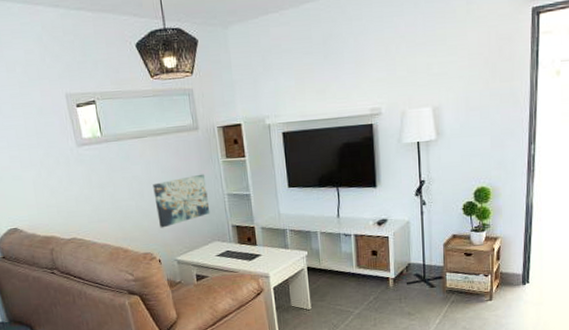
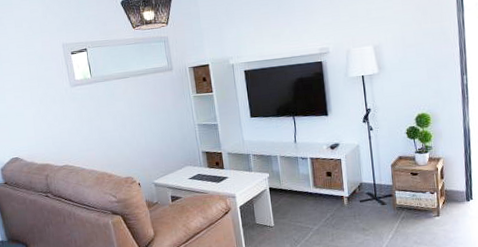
wall art: present [153,174,210,228] -> none [134,107,183,155]

